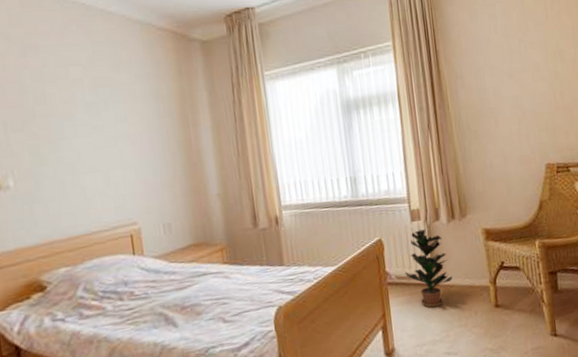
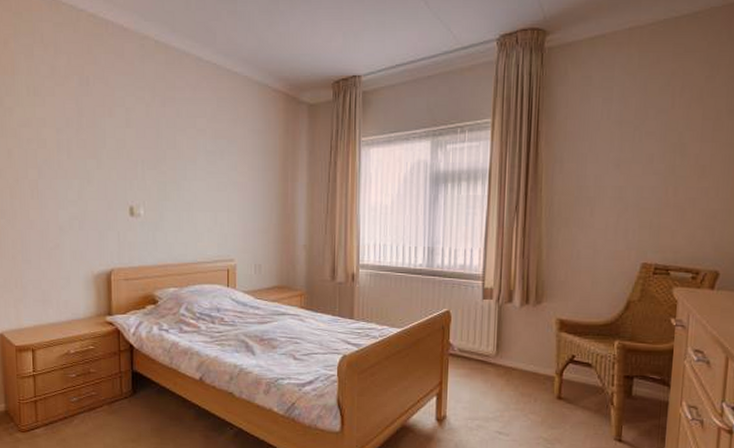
potted plant: present [404,229,453,308] -> none [467,309,516,386]

